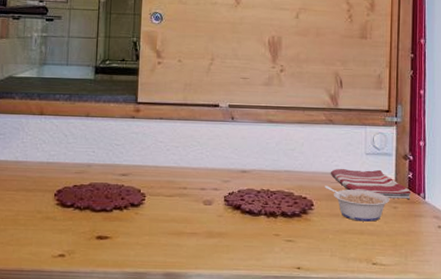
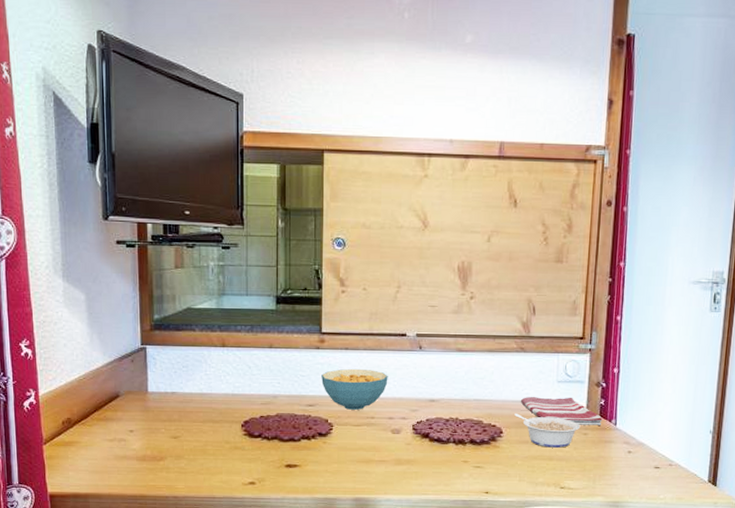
cereal bowl: none [135,138,201,180] -> present [321,368,388,410]

